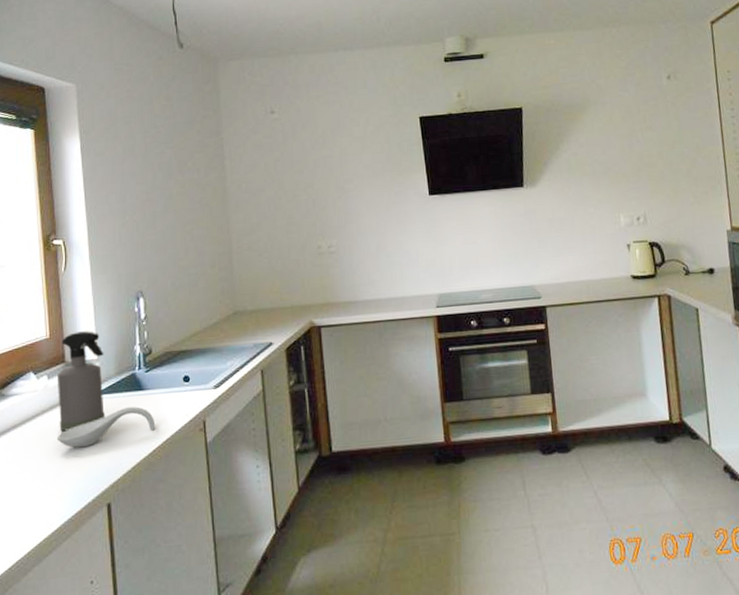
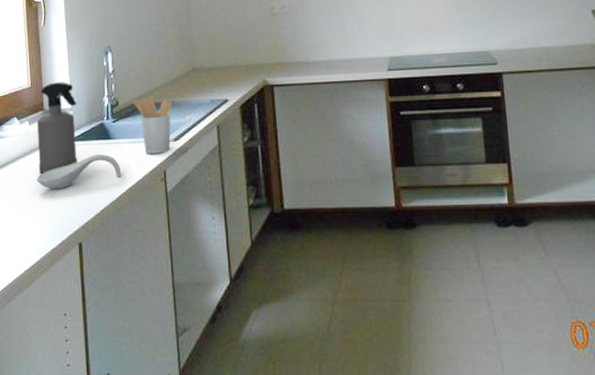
utensil holder: none [168,343,212,404] -> present [133,97,172,154]

